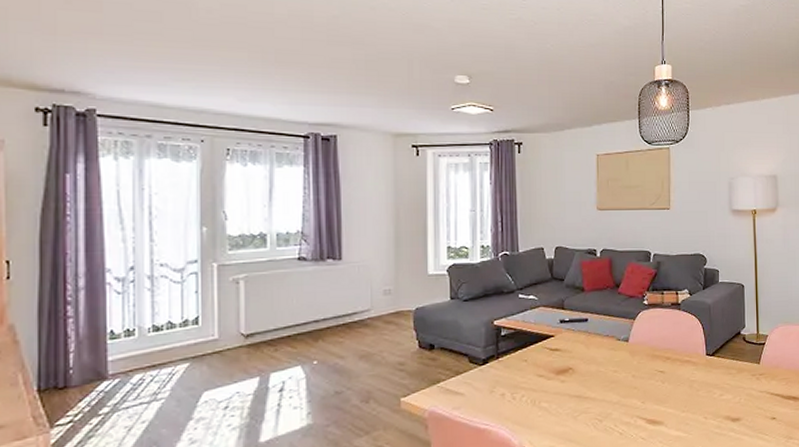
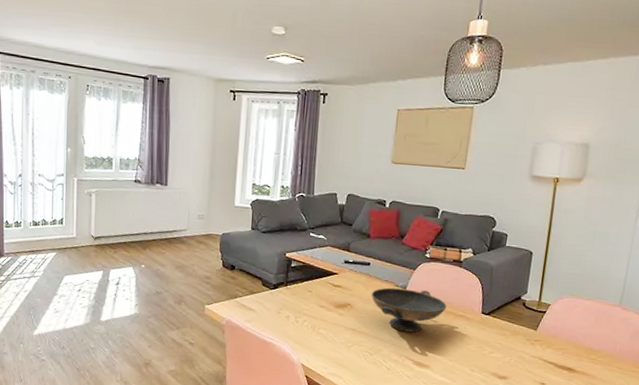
decorative bowl: none [593,340,672,389] -> present [371,287,447,333]

